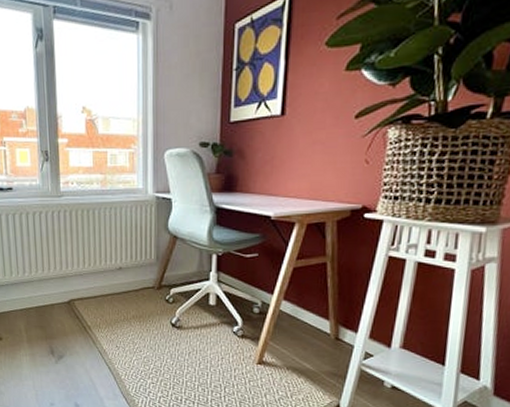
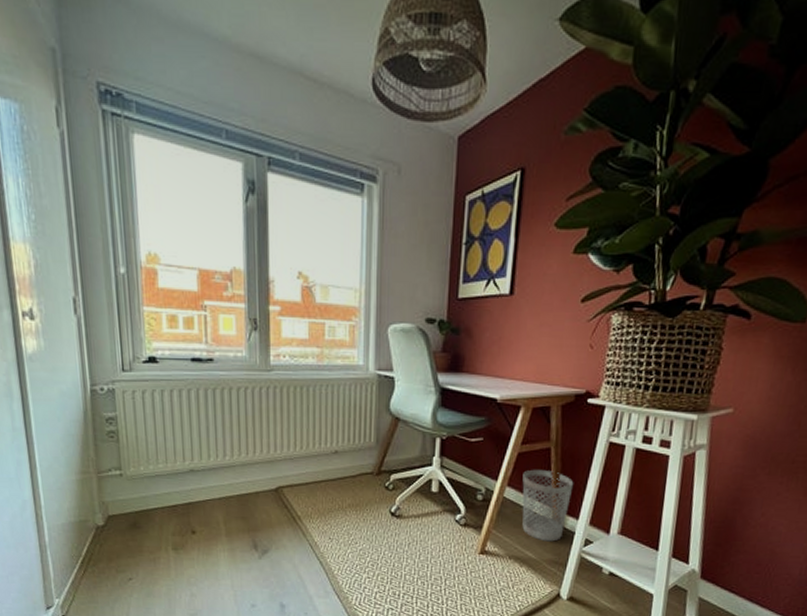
wastebasket: none [298,283,352,354] -> present [522,469,574,542]

